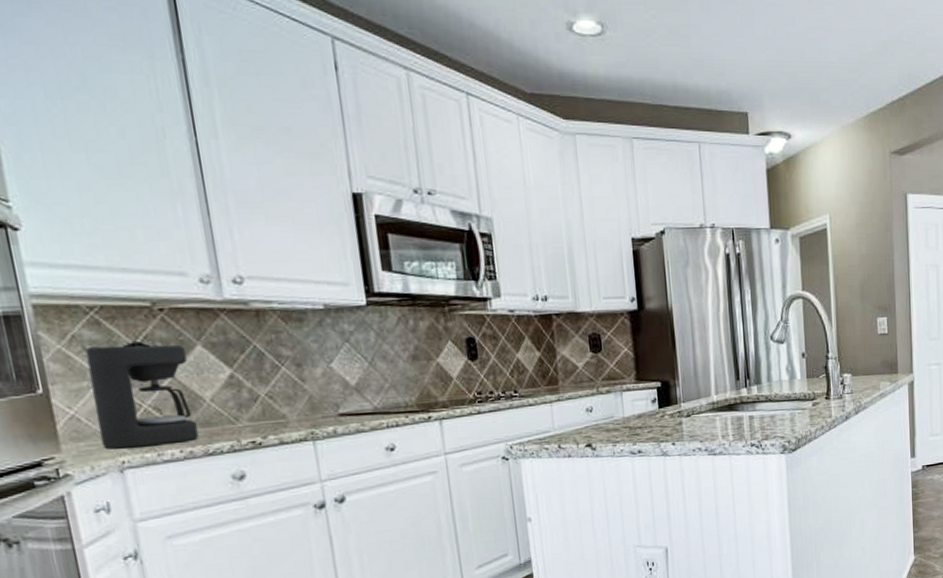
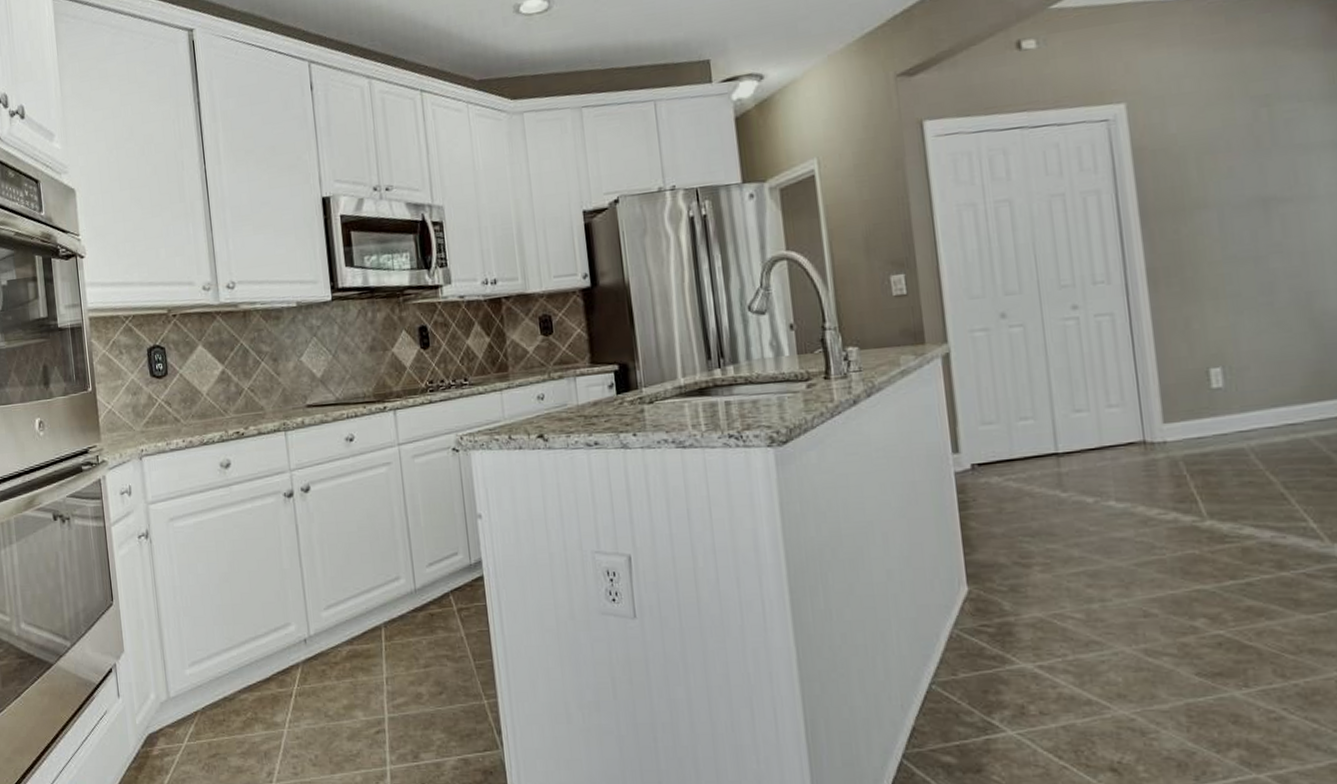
coffee maker: present [85,344,199,449] -> none [121,345,197,439]

